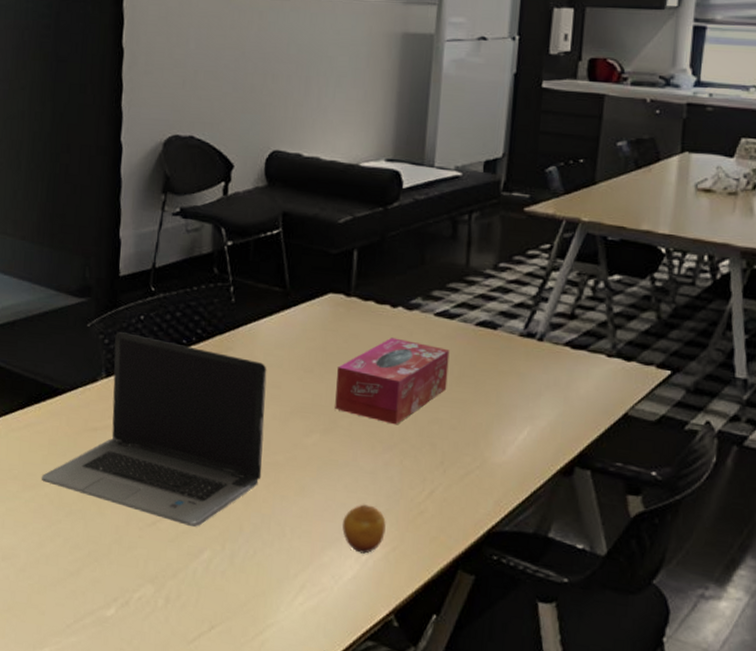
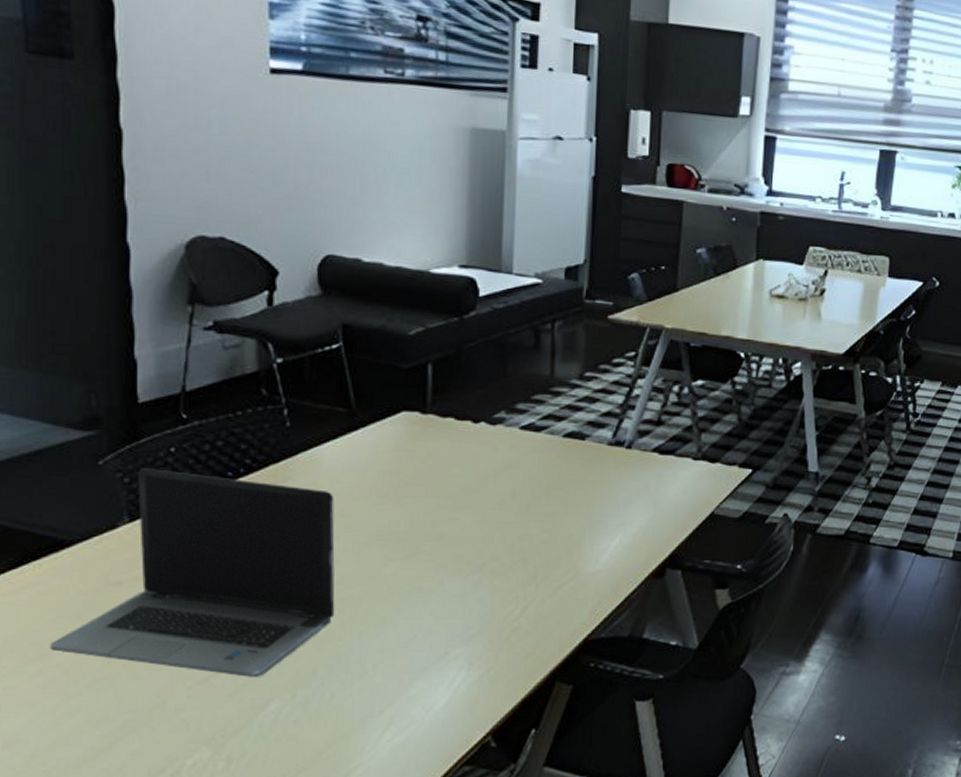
tissue box: present [335,337,450,425] -> none [415,454,538,545]
fruit: present [342,504,386,554] -> none [431,629,478,679]

